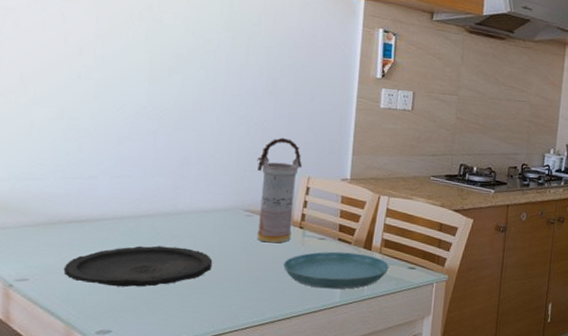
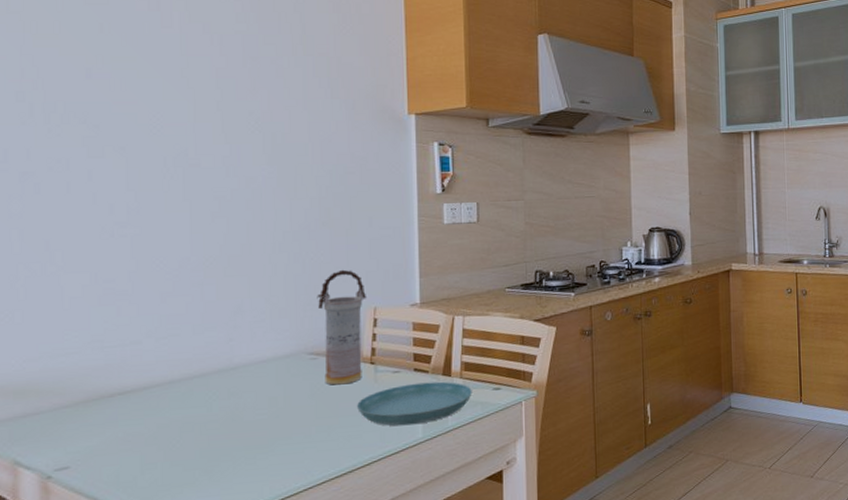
plate: present [63,245,213,287] -> none [109,404,278,461]

